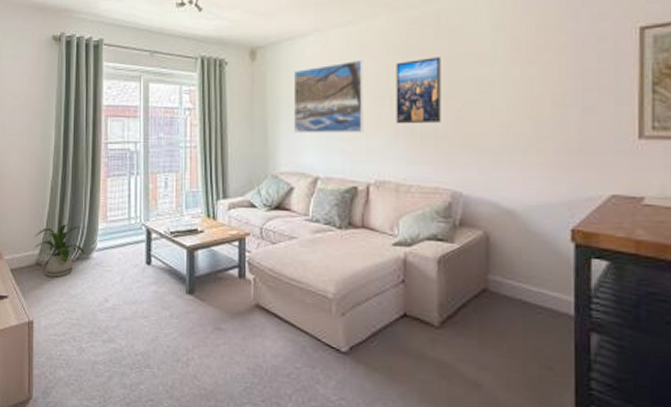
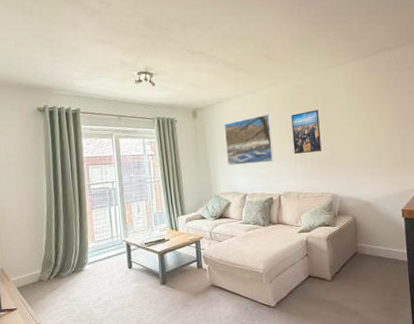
house plant: present [34,224,87,278] -> none [36,247,79,289]

